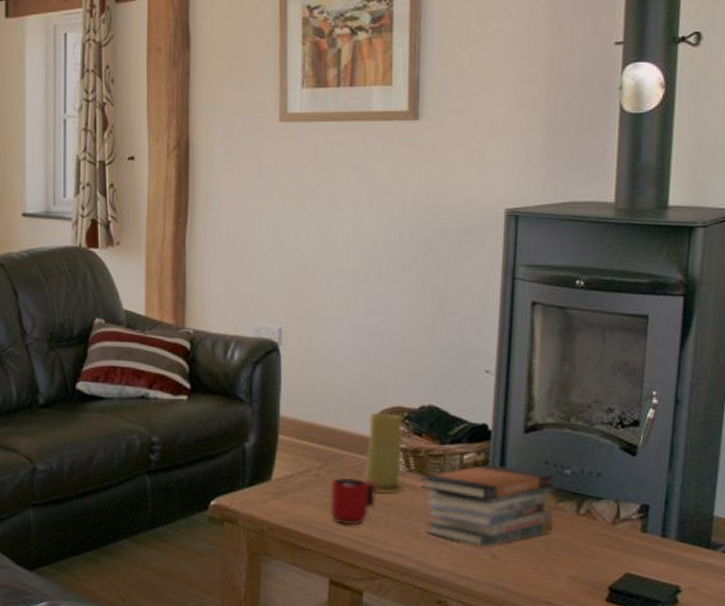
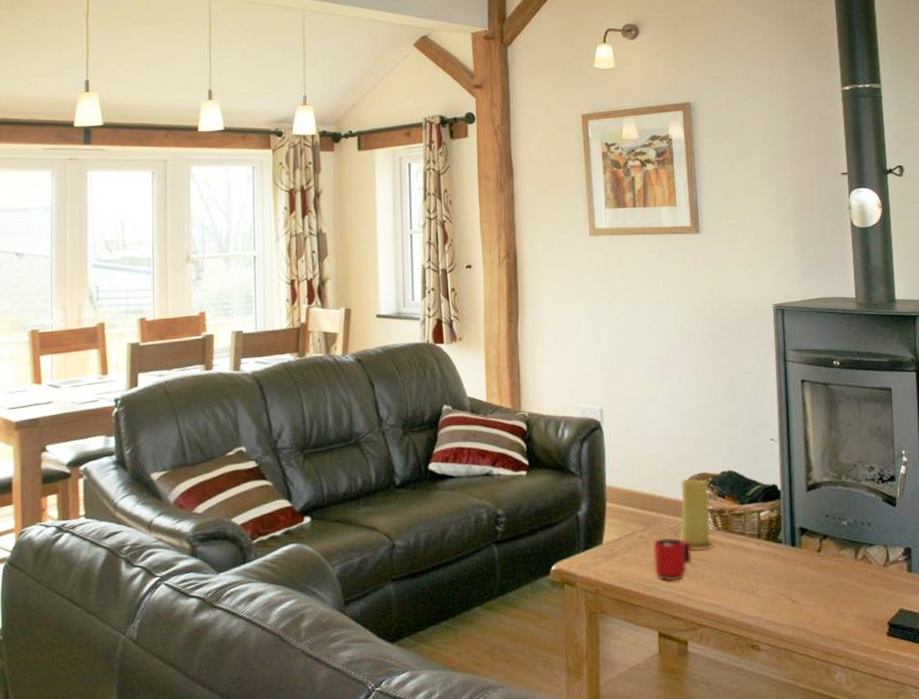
book stack: present [421,464,556,547] -> none [728,520,839,594]

